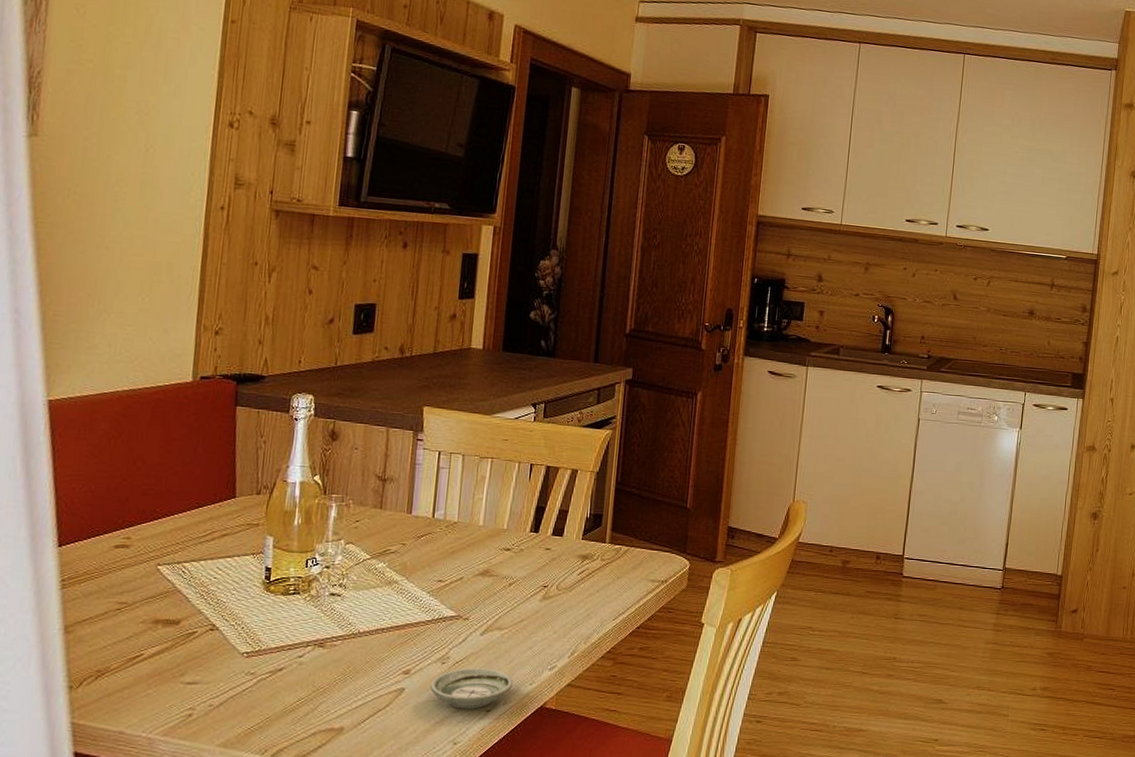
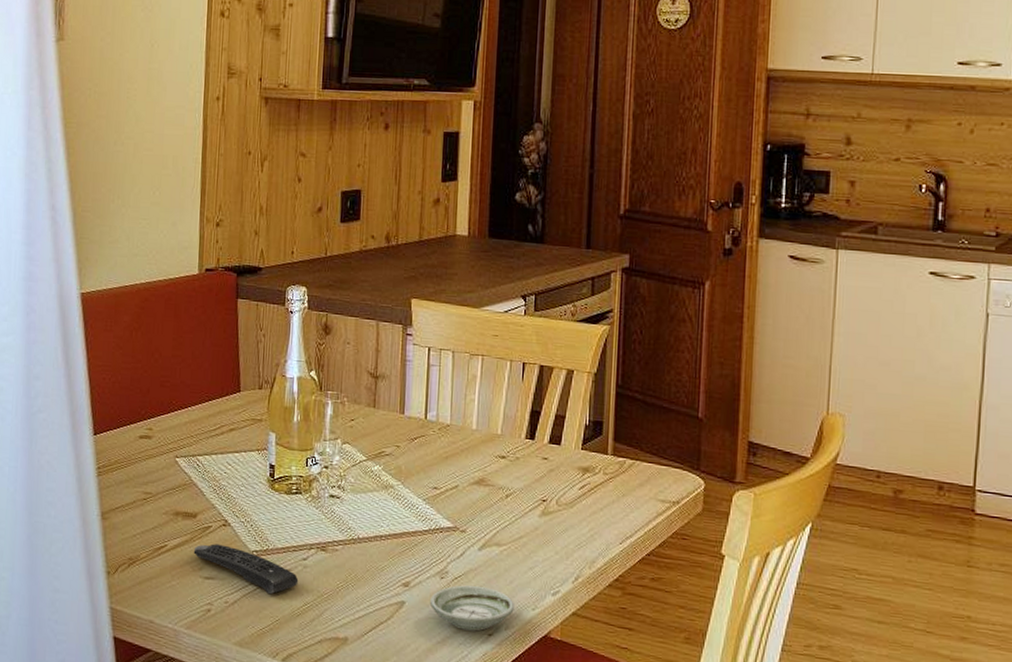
remote control: none [174,649,293,694] -> present [193,544,299,595]

